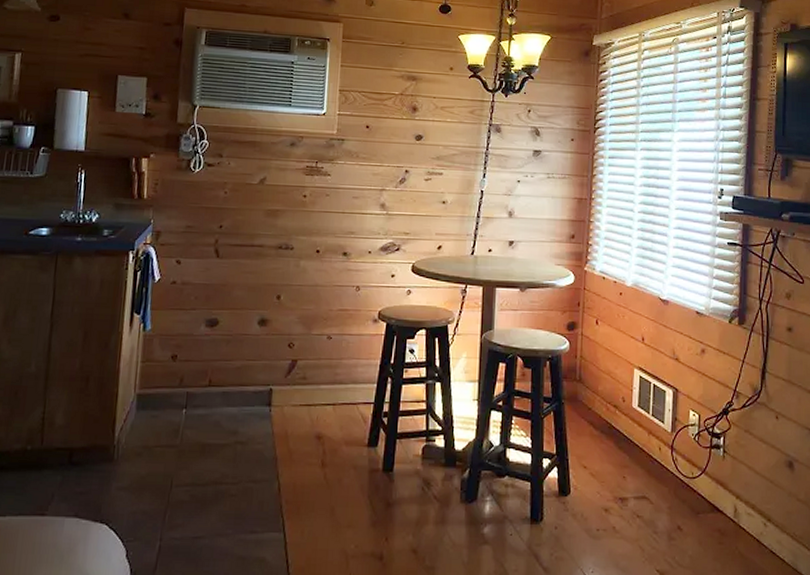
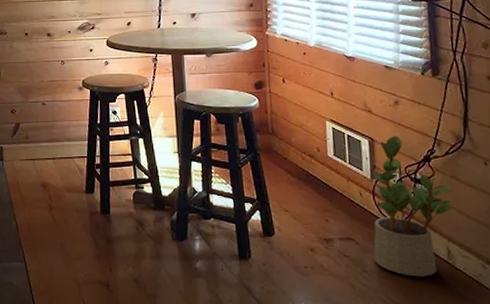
potted plant: none [665,387,744,536] -> present [372,136,452,276]

